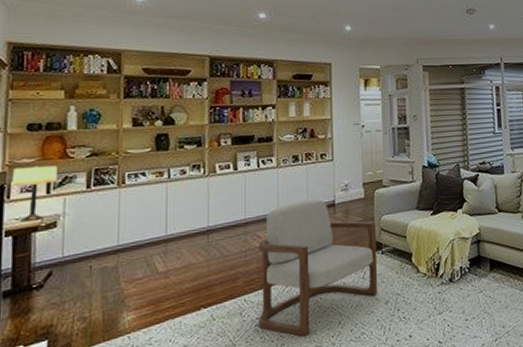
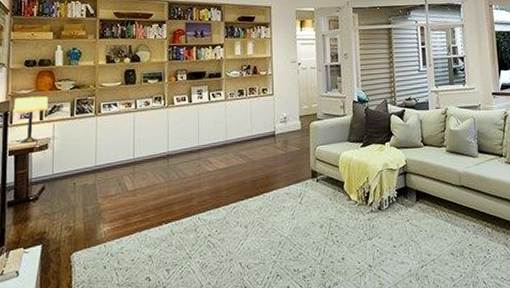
armchair: present [258,199,378,337] -> none [209,130,314,253]

